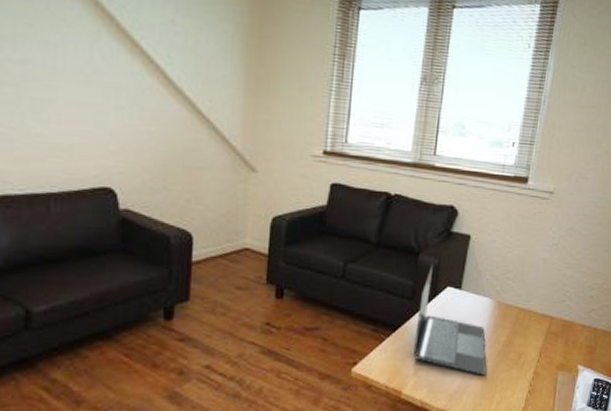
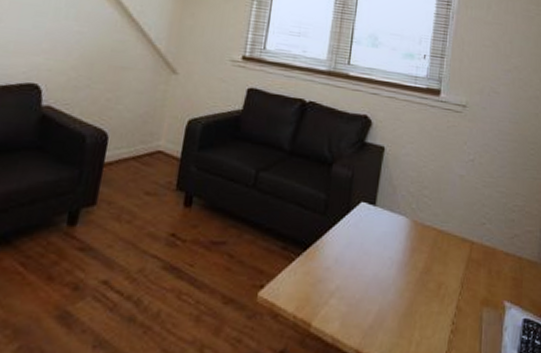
laptop: present [413,264,487,375] -> none [324,176,404,308]

